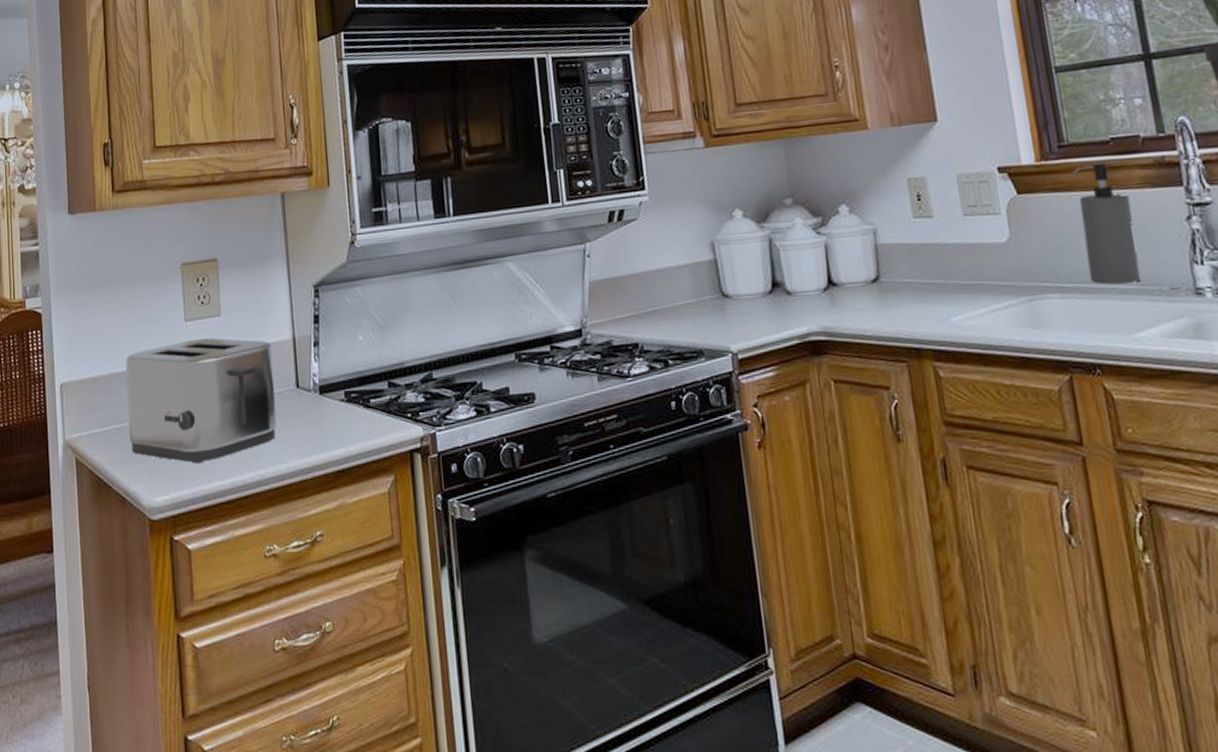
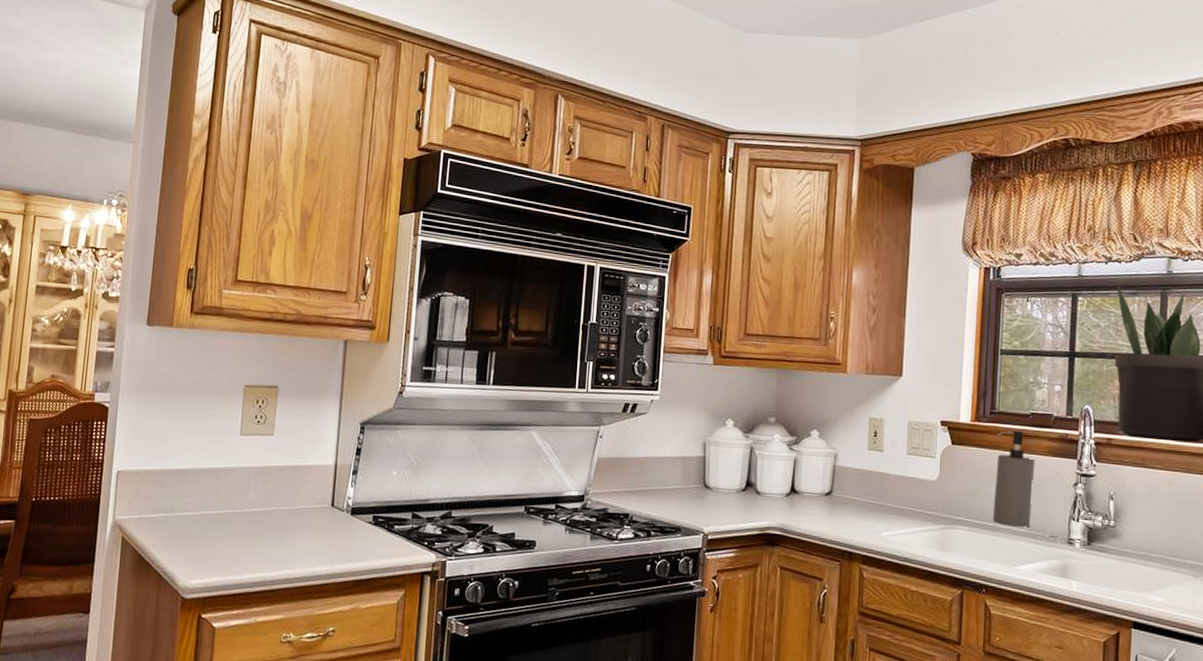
toaster: present [125,338,277,464] -> none [174,452,315,557]

